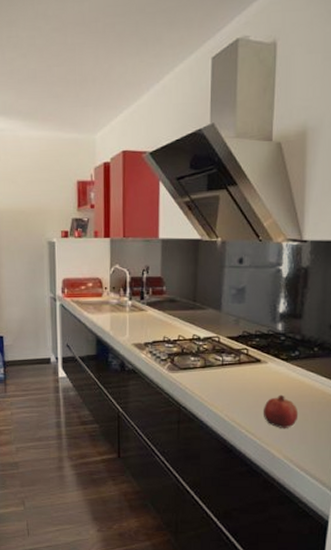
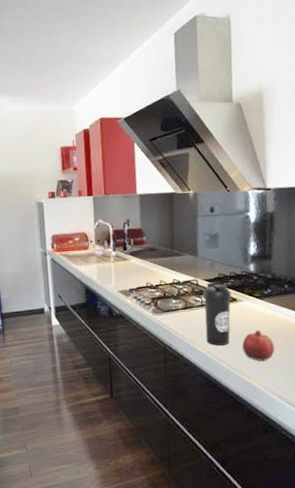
water bottle: none [224,340,255,409] -> present [203,282,232,346]

